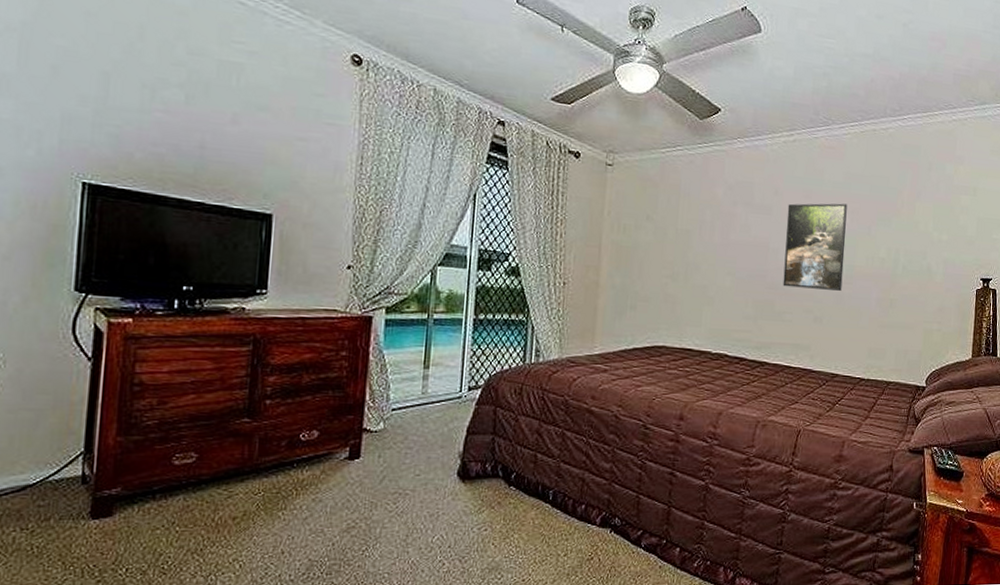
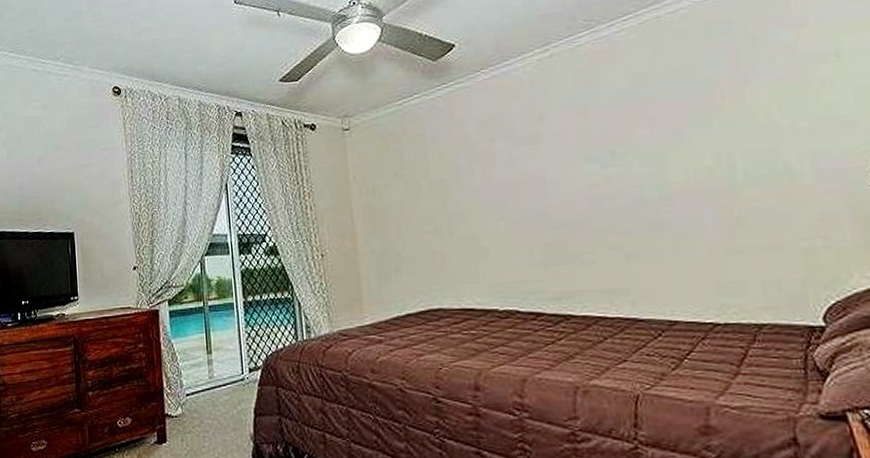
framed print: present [783,203,847,291] -> none [559,111,658,223]

